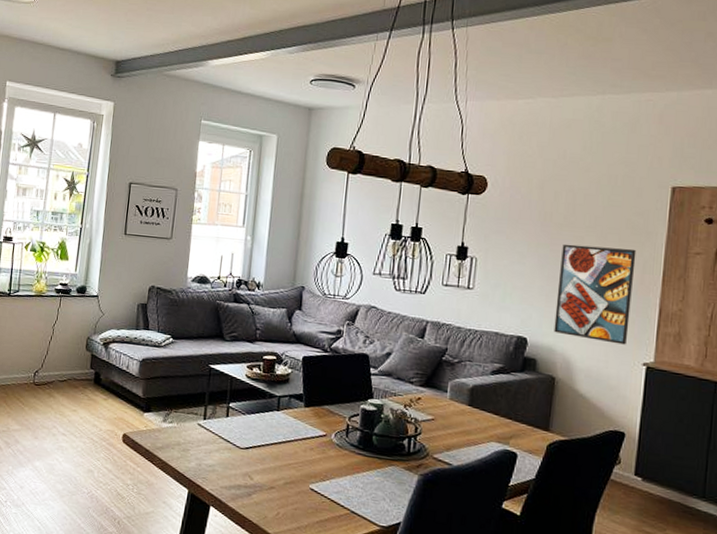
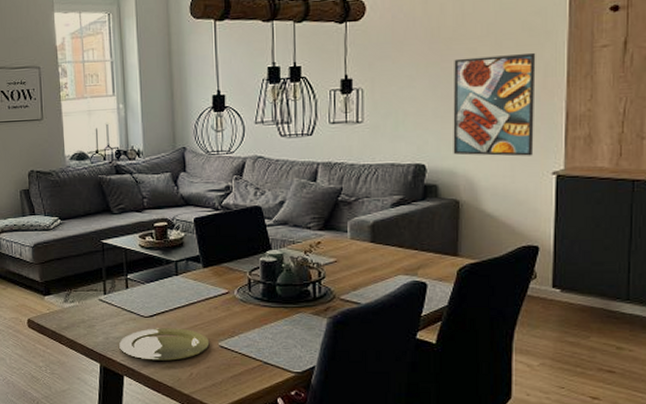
plate: none [210,461,301,497] -> present [119,328,210,361]

